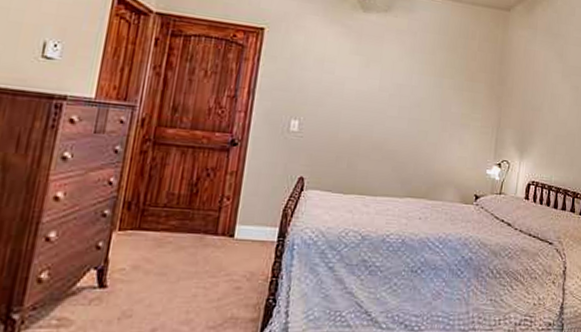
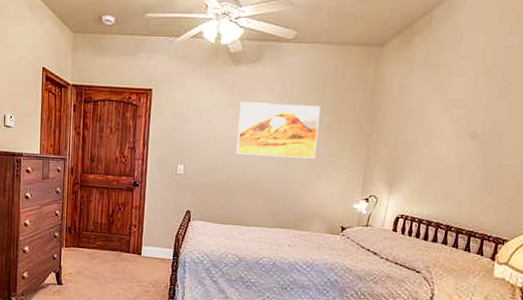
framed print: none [362,52,453,119] -> present [236,102,321,159]

